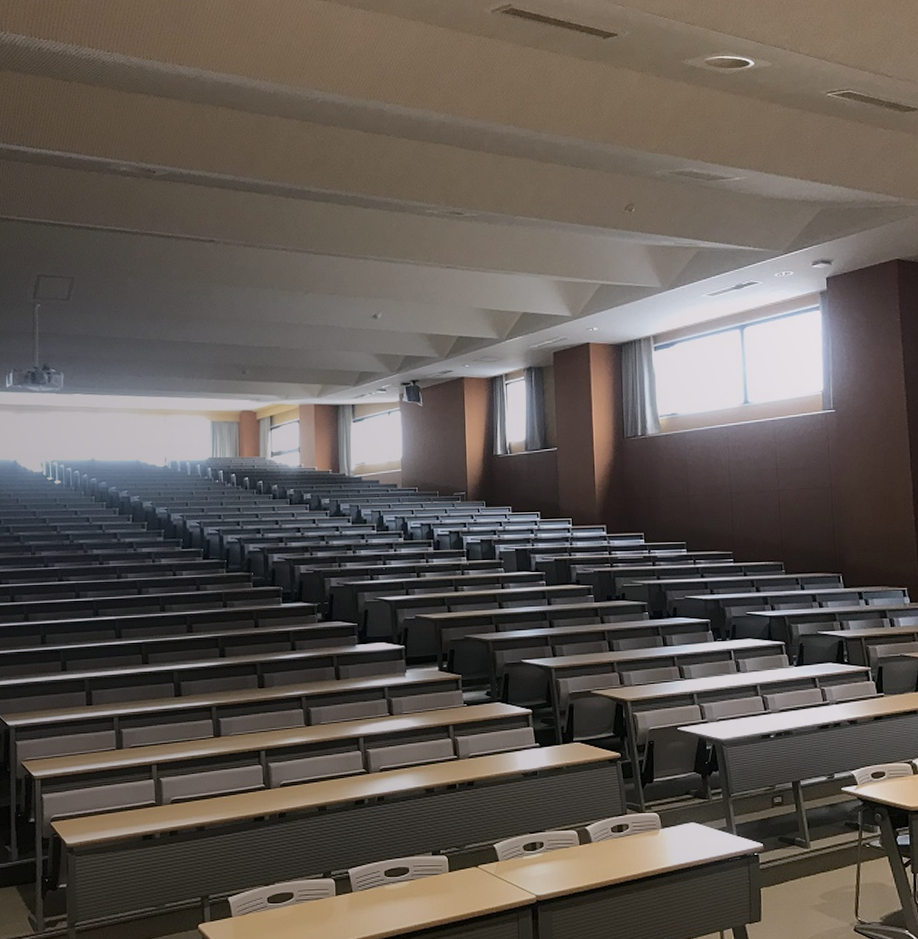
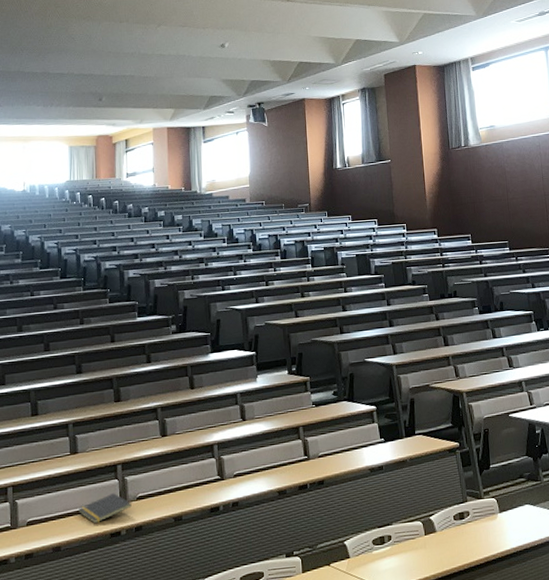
notepad: none [222,779,275,807] -> present [79,493,132,524]

